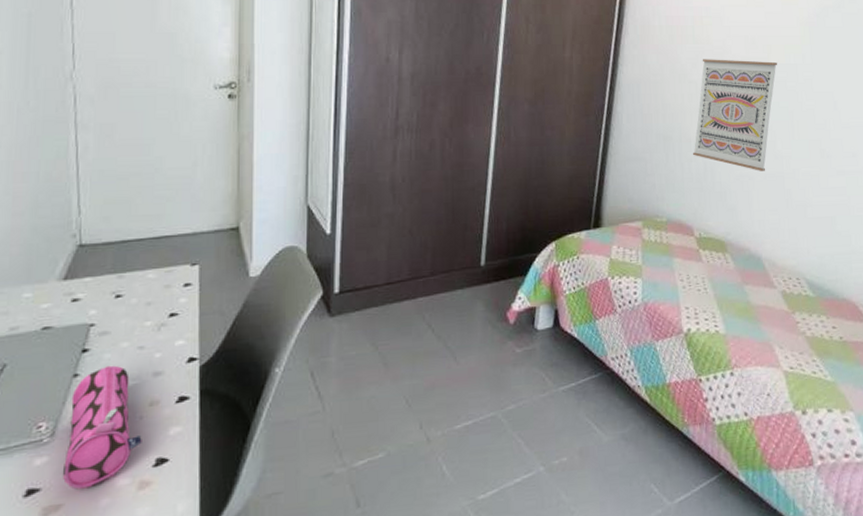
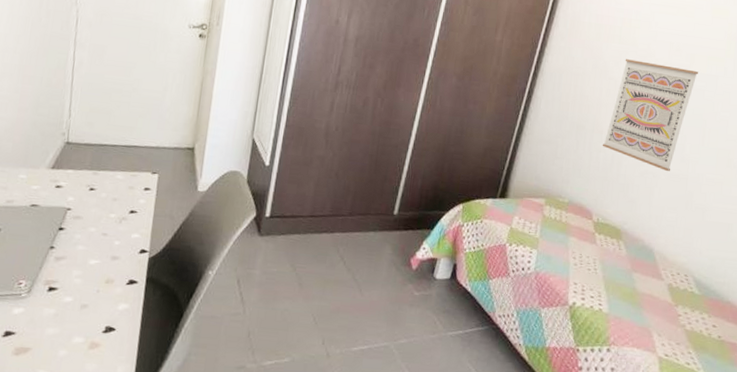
pencil case: present [63,365,142,490] -> none [33,244,97,340]

